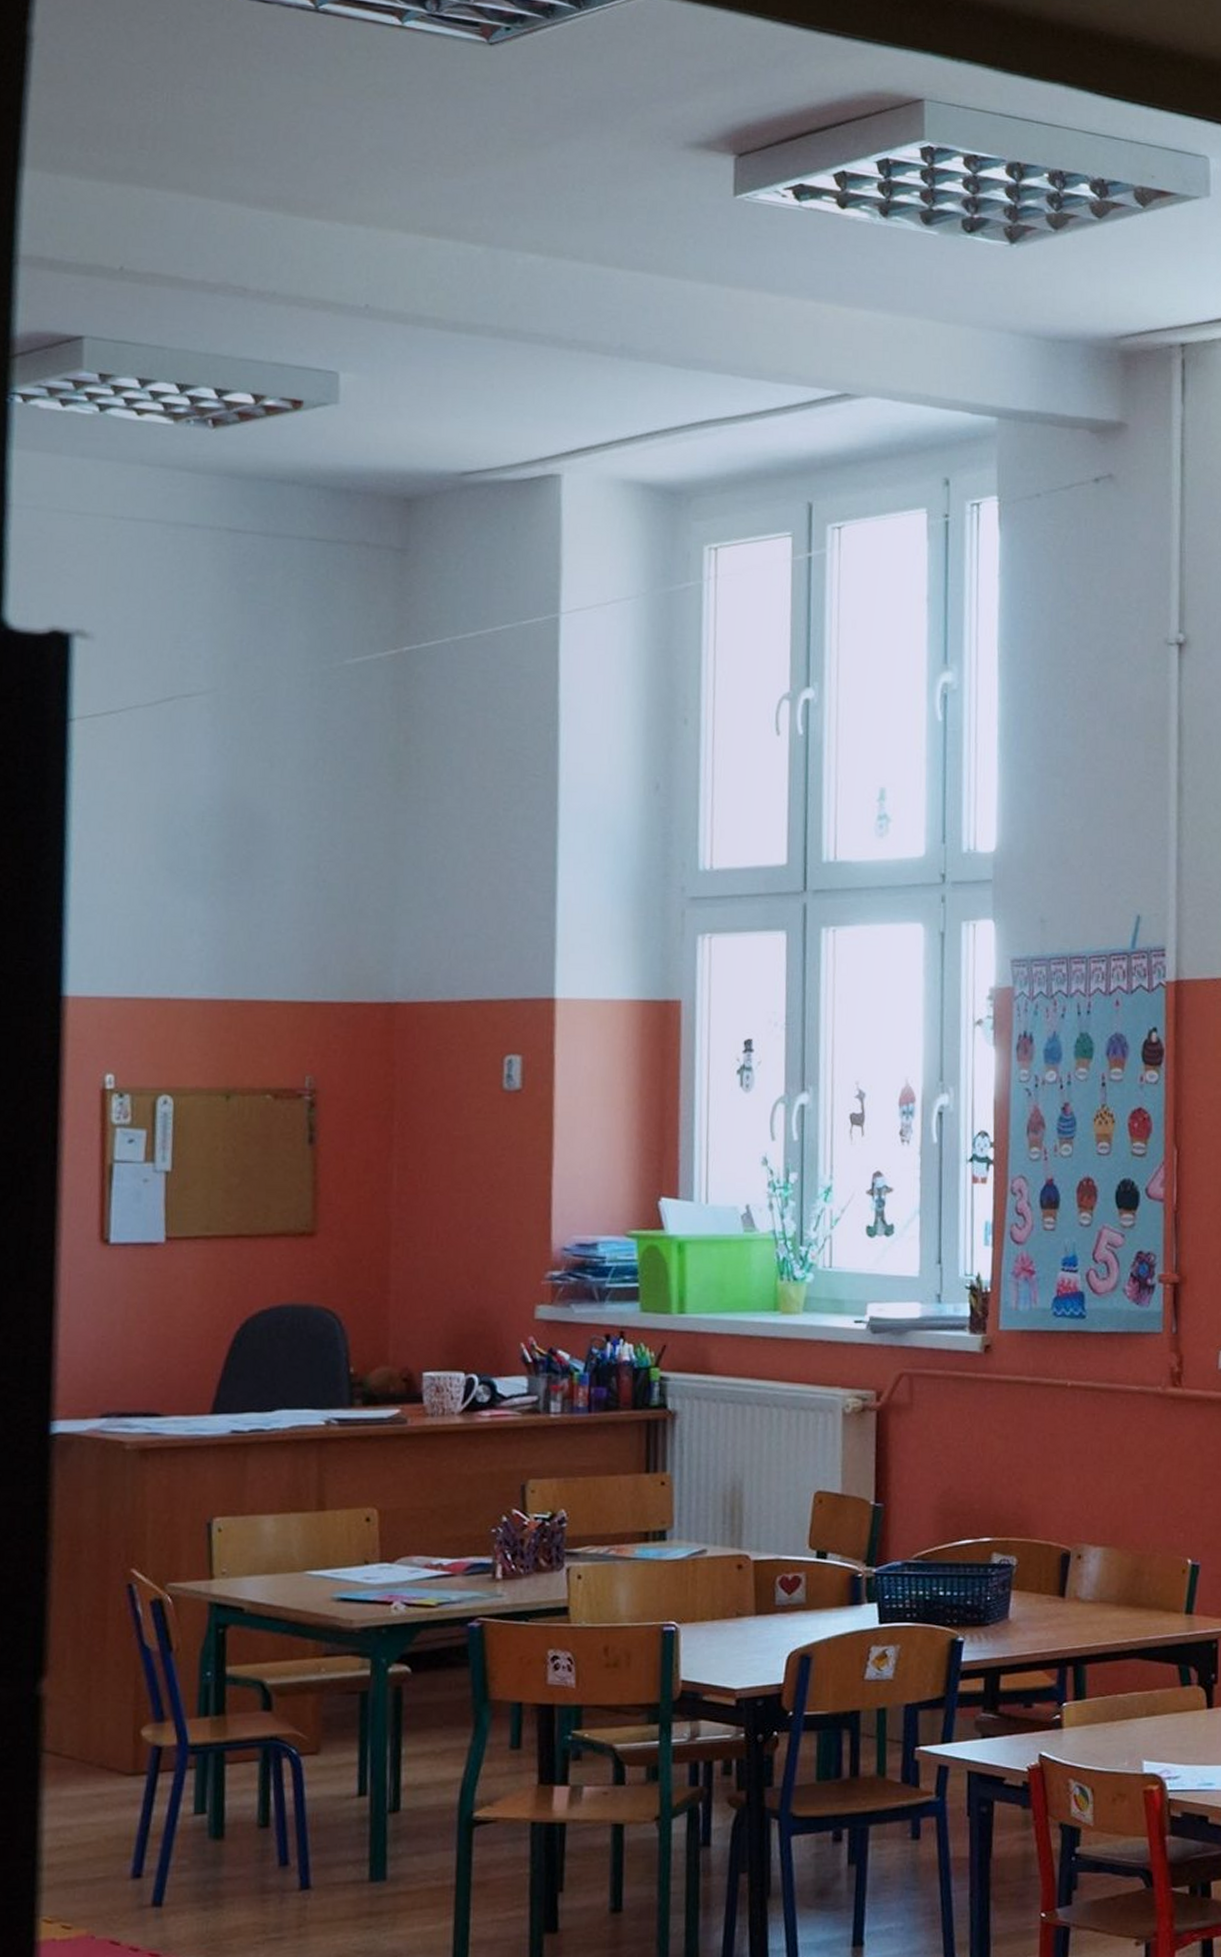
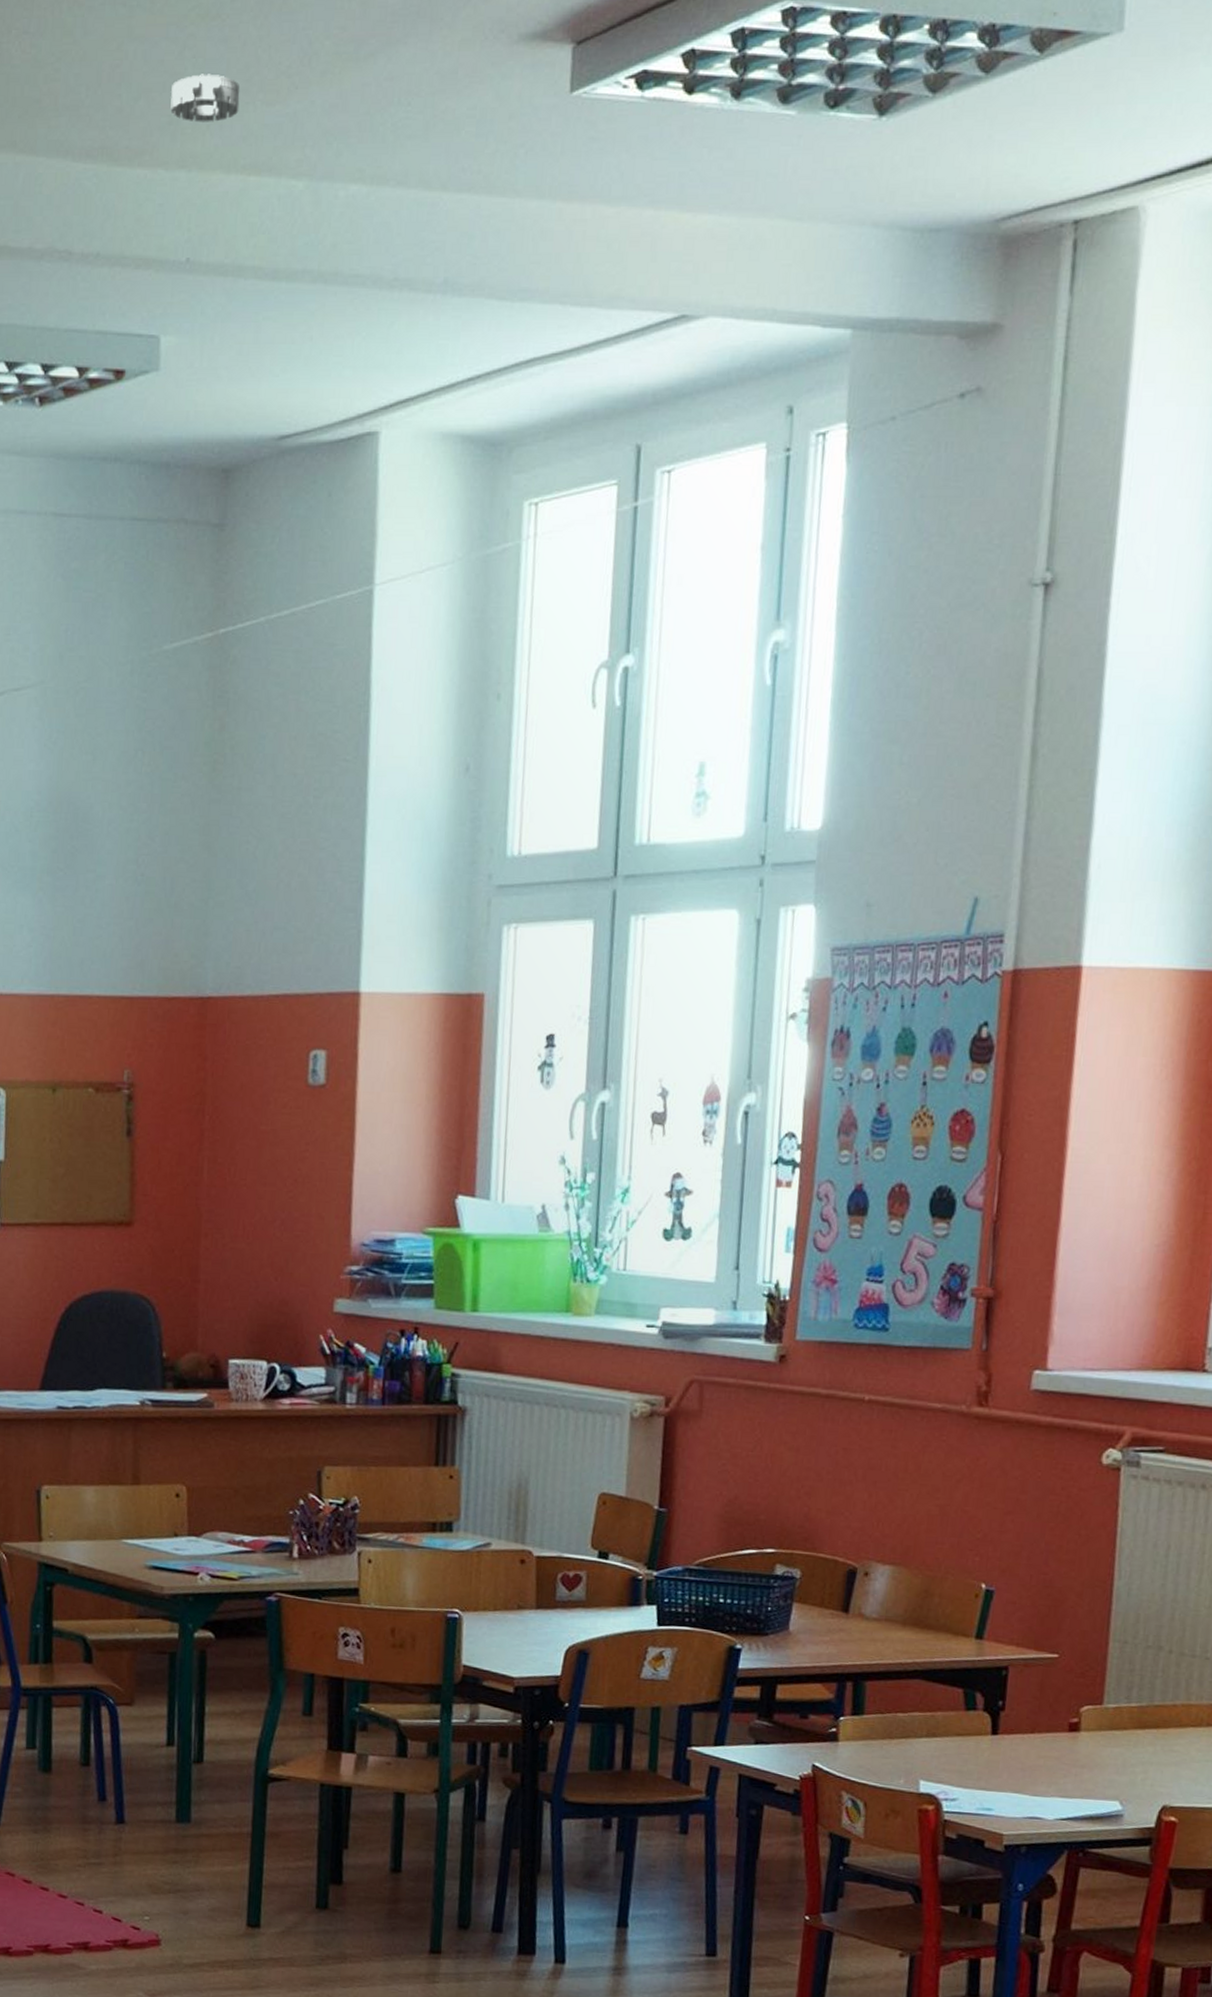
smoke detector: none [348,143,418,187] -> present [170,73,240,122]

